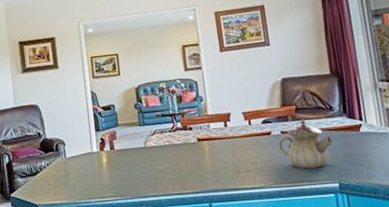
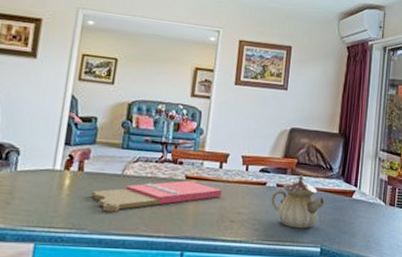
cutting board: none [124,142,233,179] -> present [90,180,223,212]

